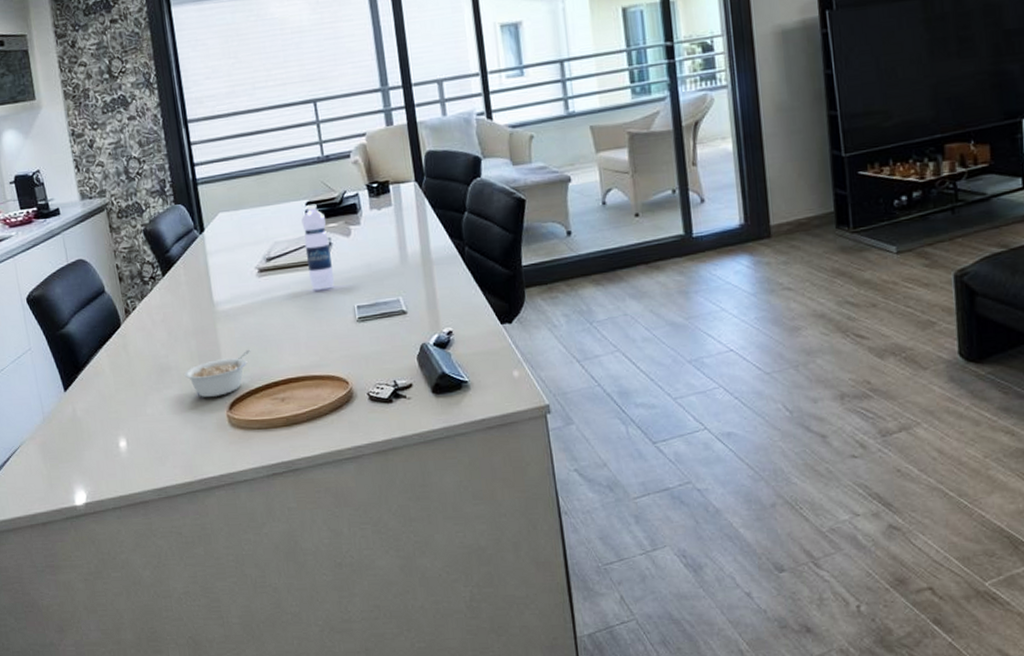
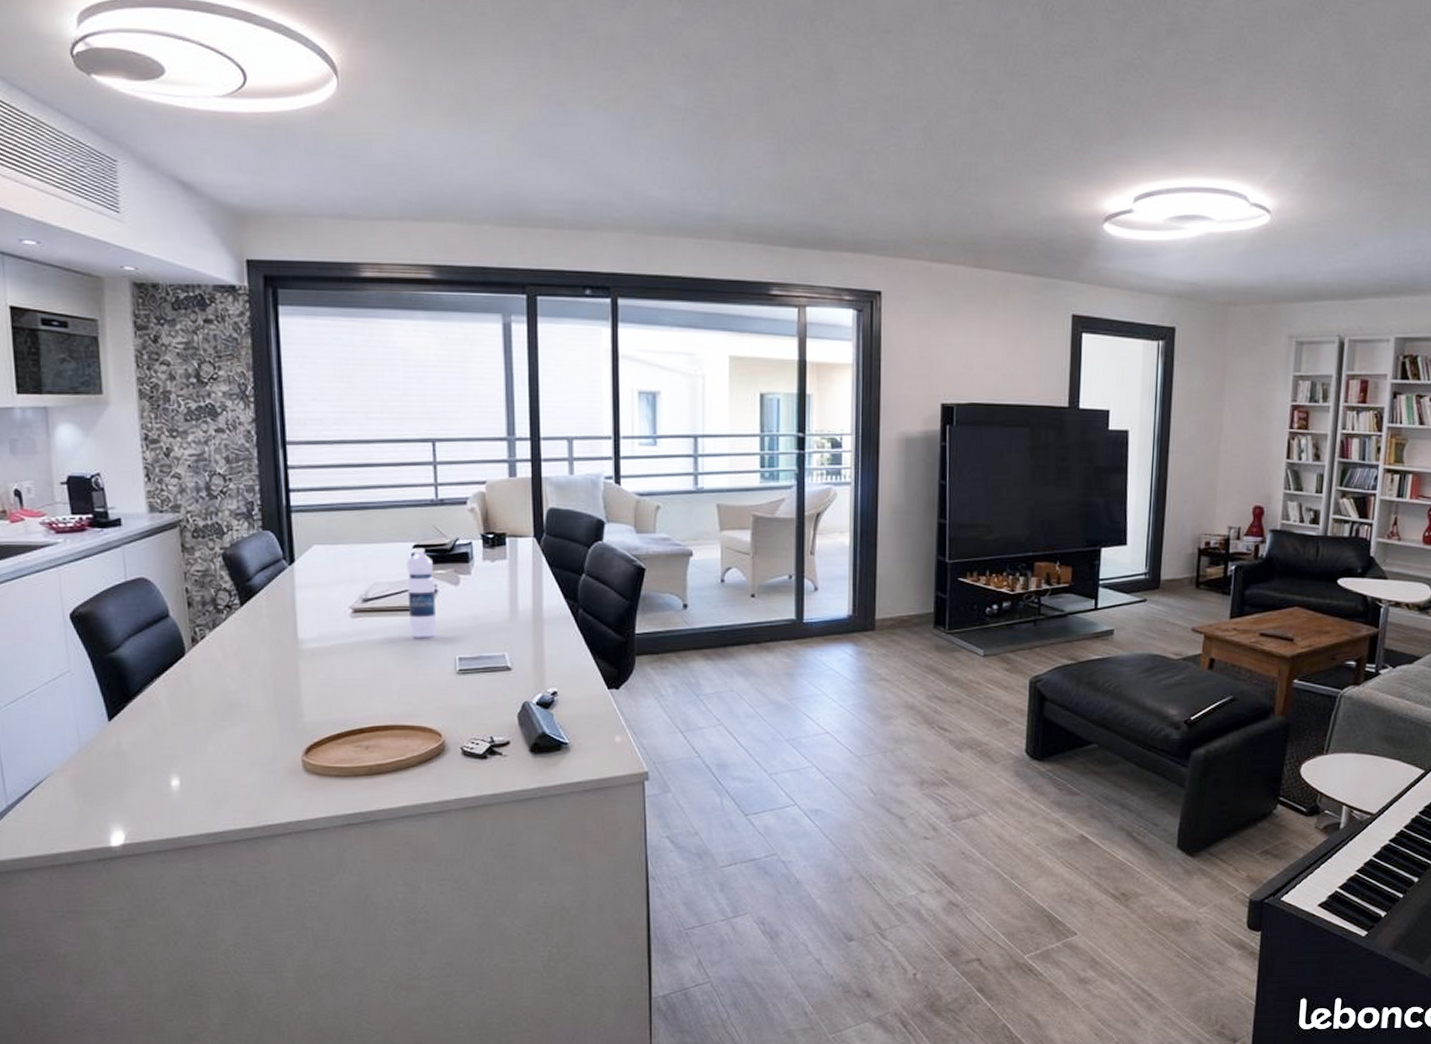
legume: present [184,349,251,397] -> none [256,692,336,739]

